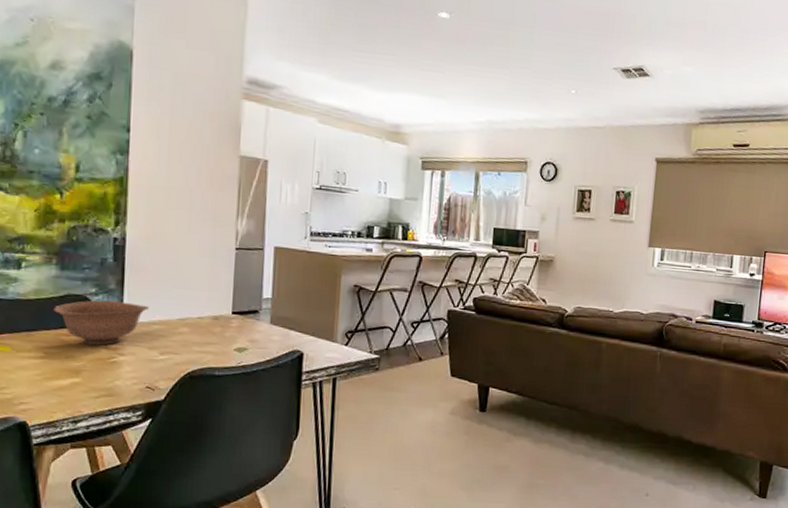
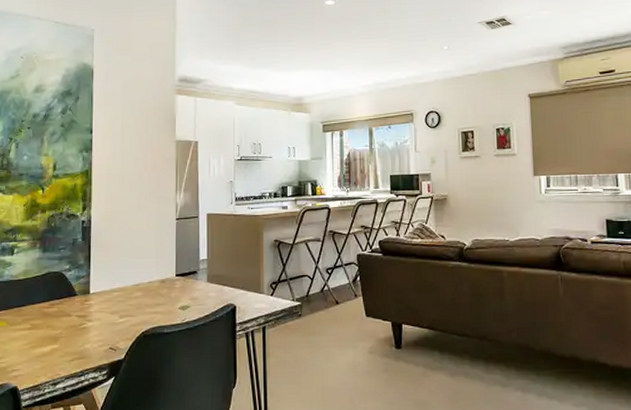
bowl: present [54,300,150,346] -> none [38,274,111,314]

